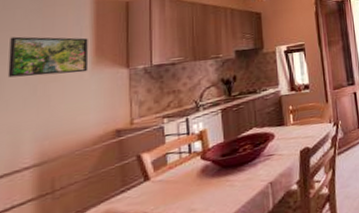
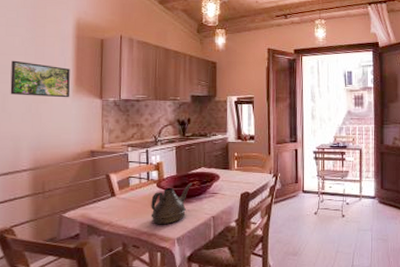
teapot: none [195,147,244,205] -> present [151,182,192,225]

